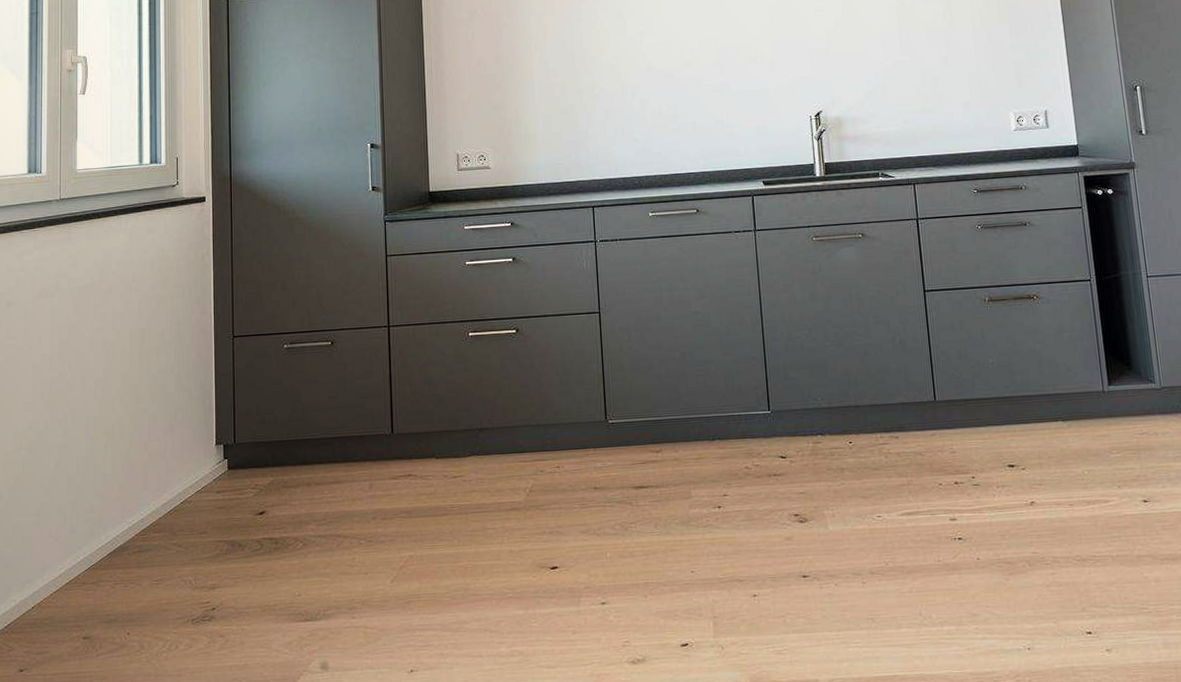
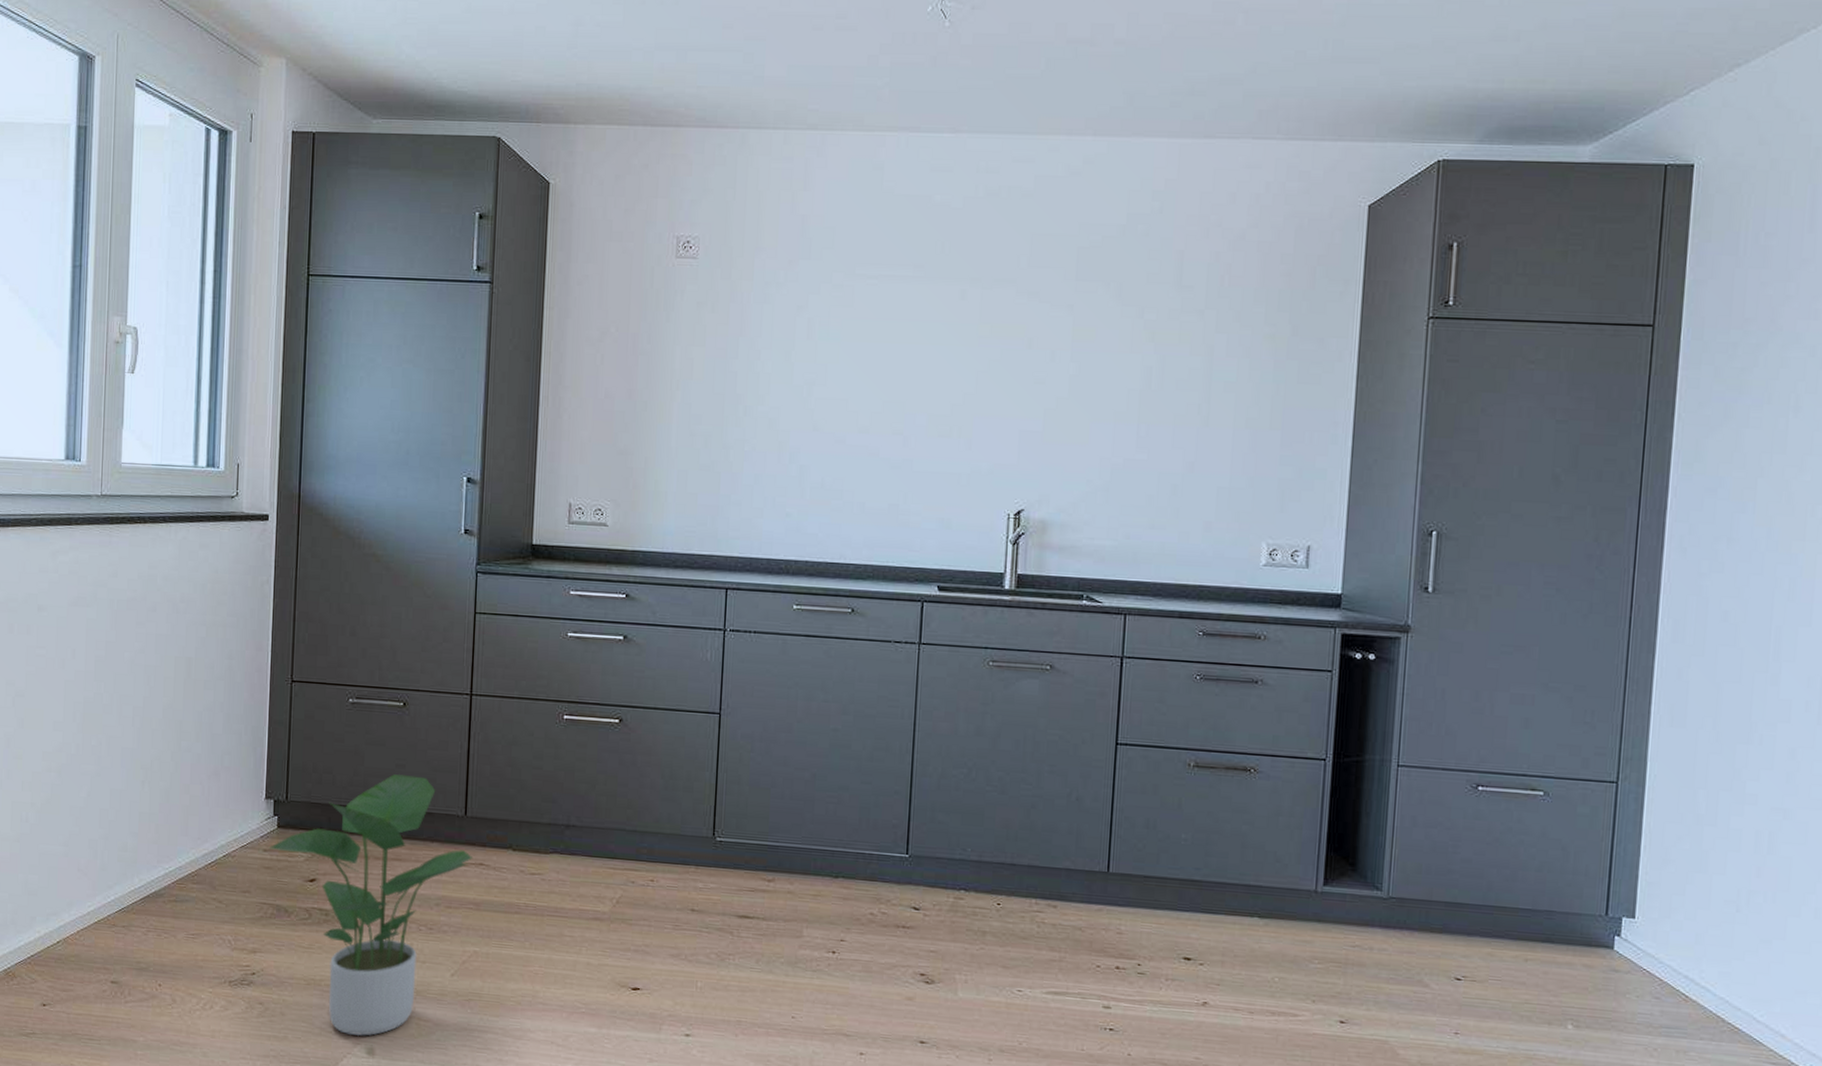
potted plant: none [221,404,402,653] -> present [268,773,474,1037]

